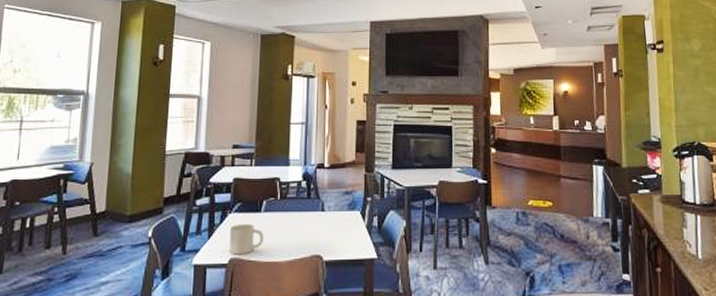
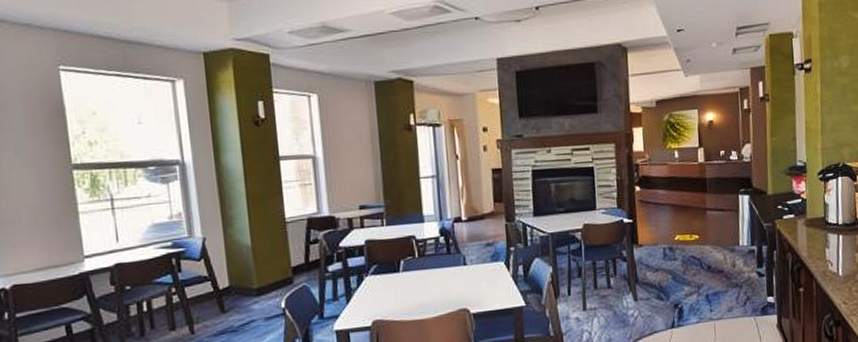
mug: present [229,223,265,255] -> none [368,284,407,317]

